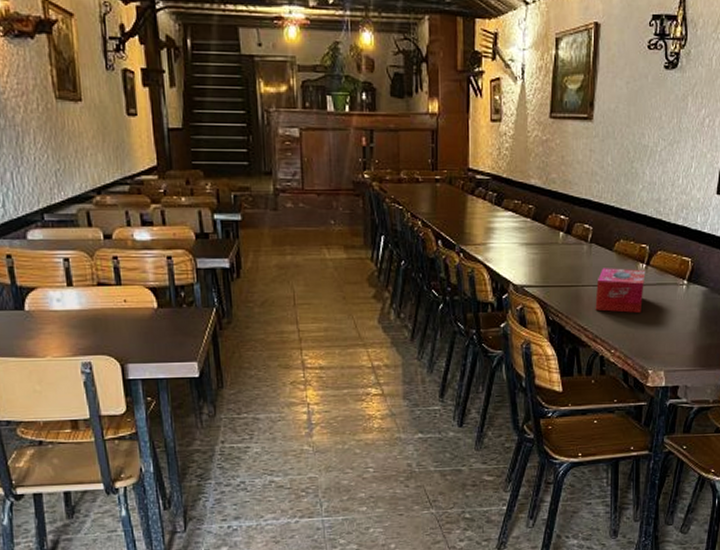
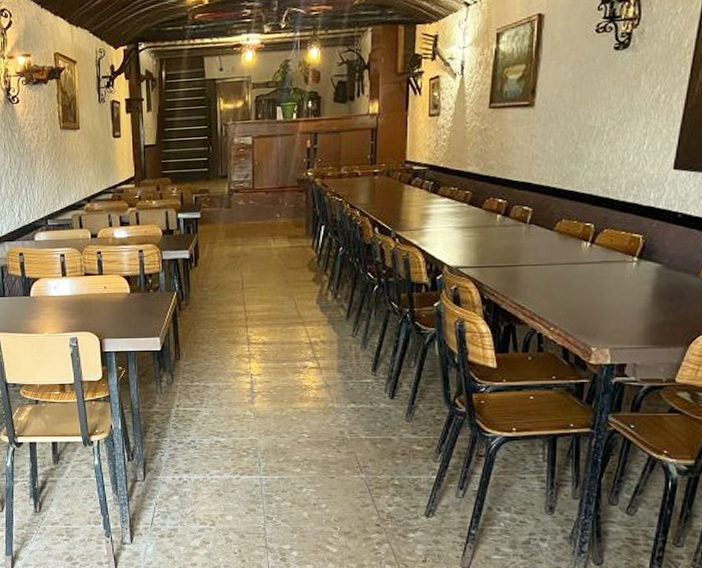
tissue box: present [595,268,646,313] -> none [533,247,590,291]

